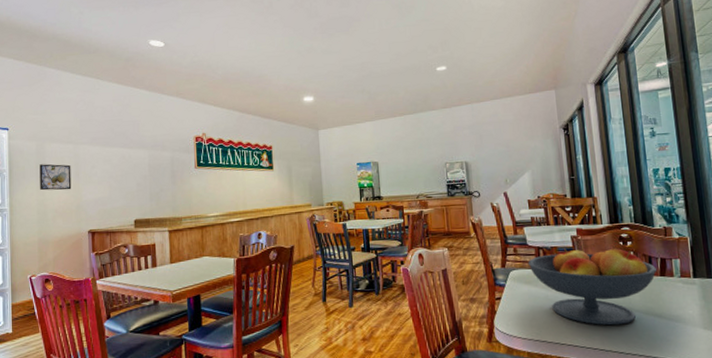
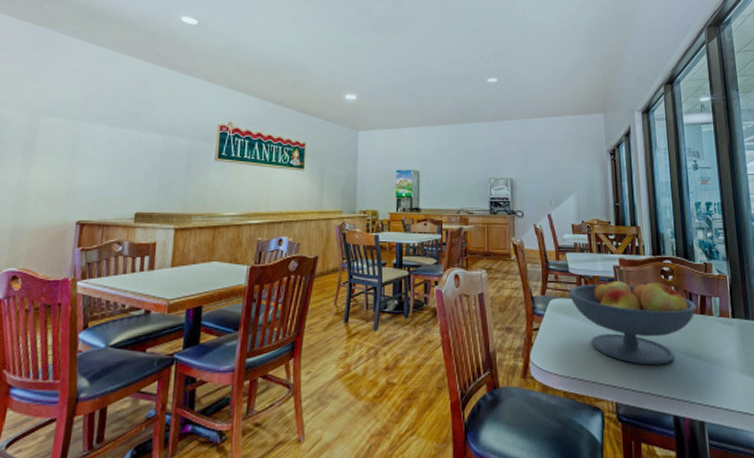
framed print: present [39,164,72,191] -> none [24,139,67,172]

